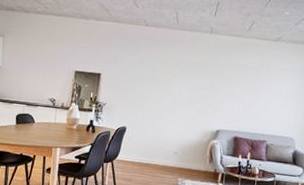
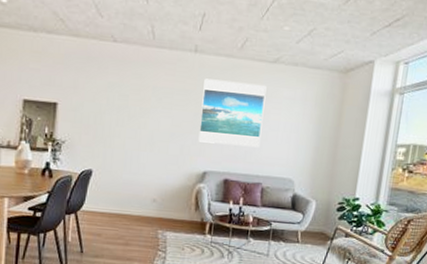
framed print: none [213,54,270,111] -> present [198,78,267,148]

